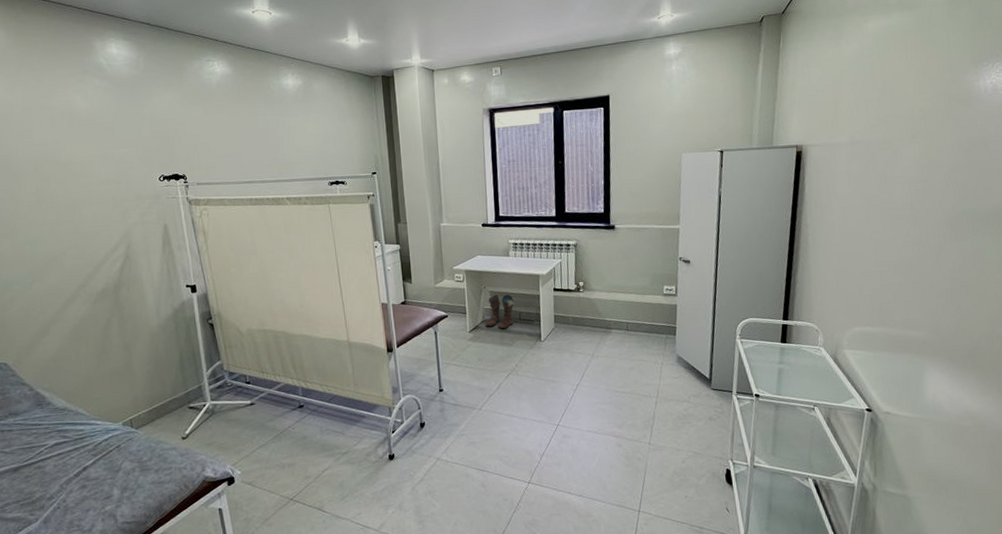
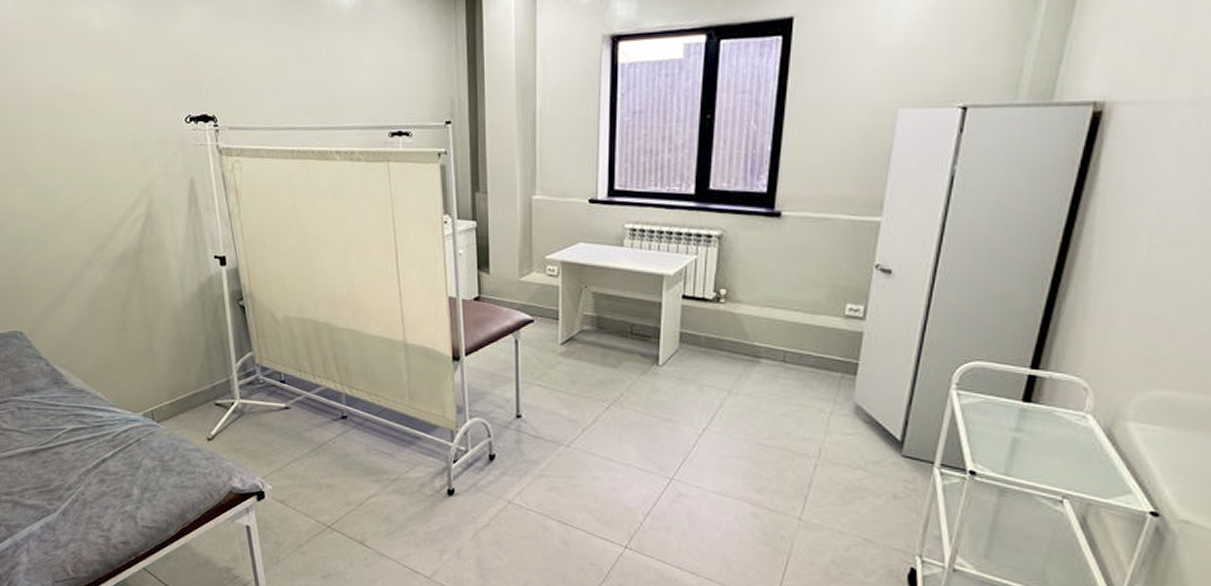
boots: present [485,294,515,329] -> none [583,298,626,345]

